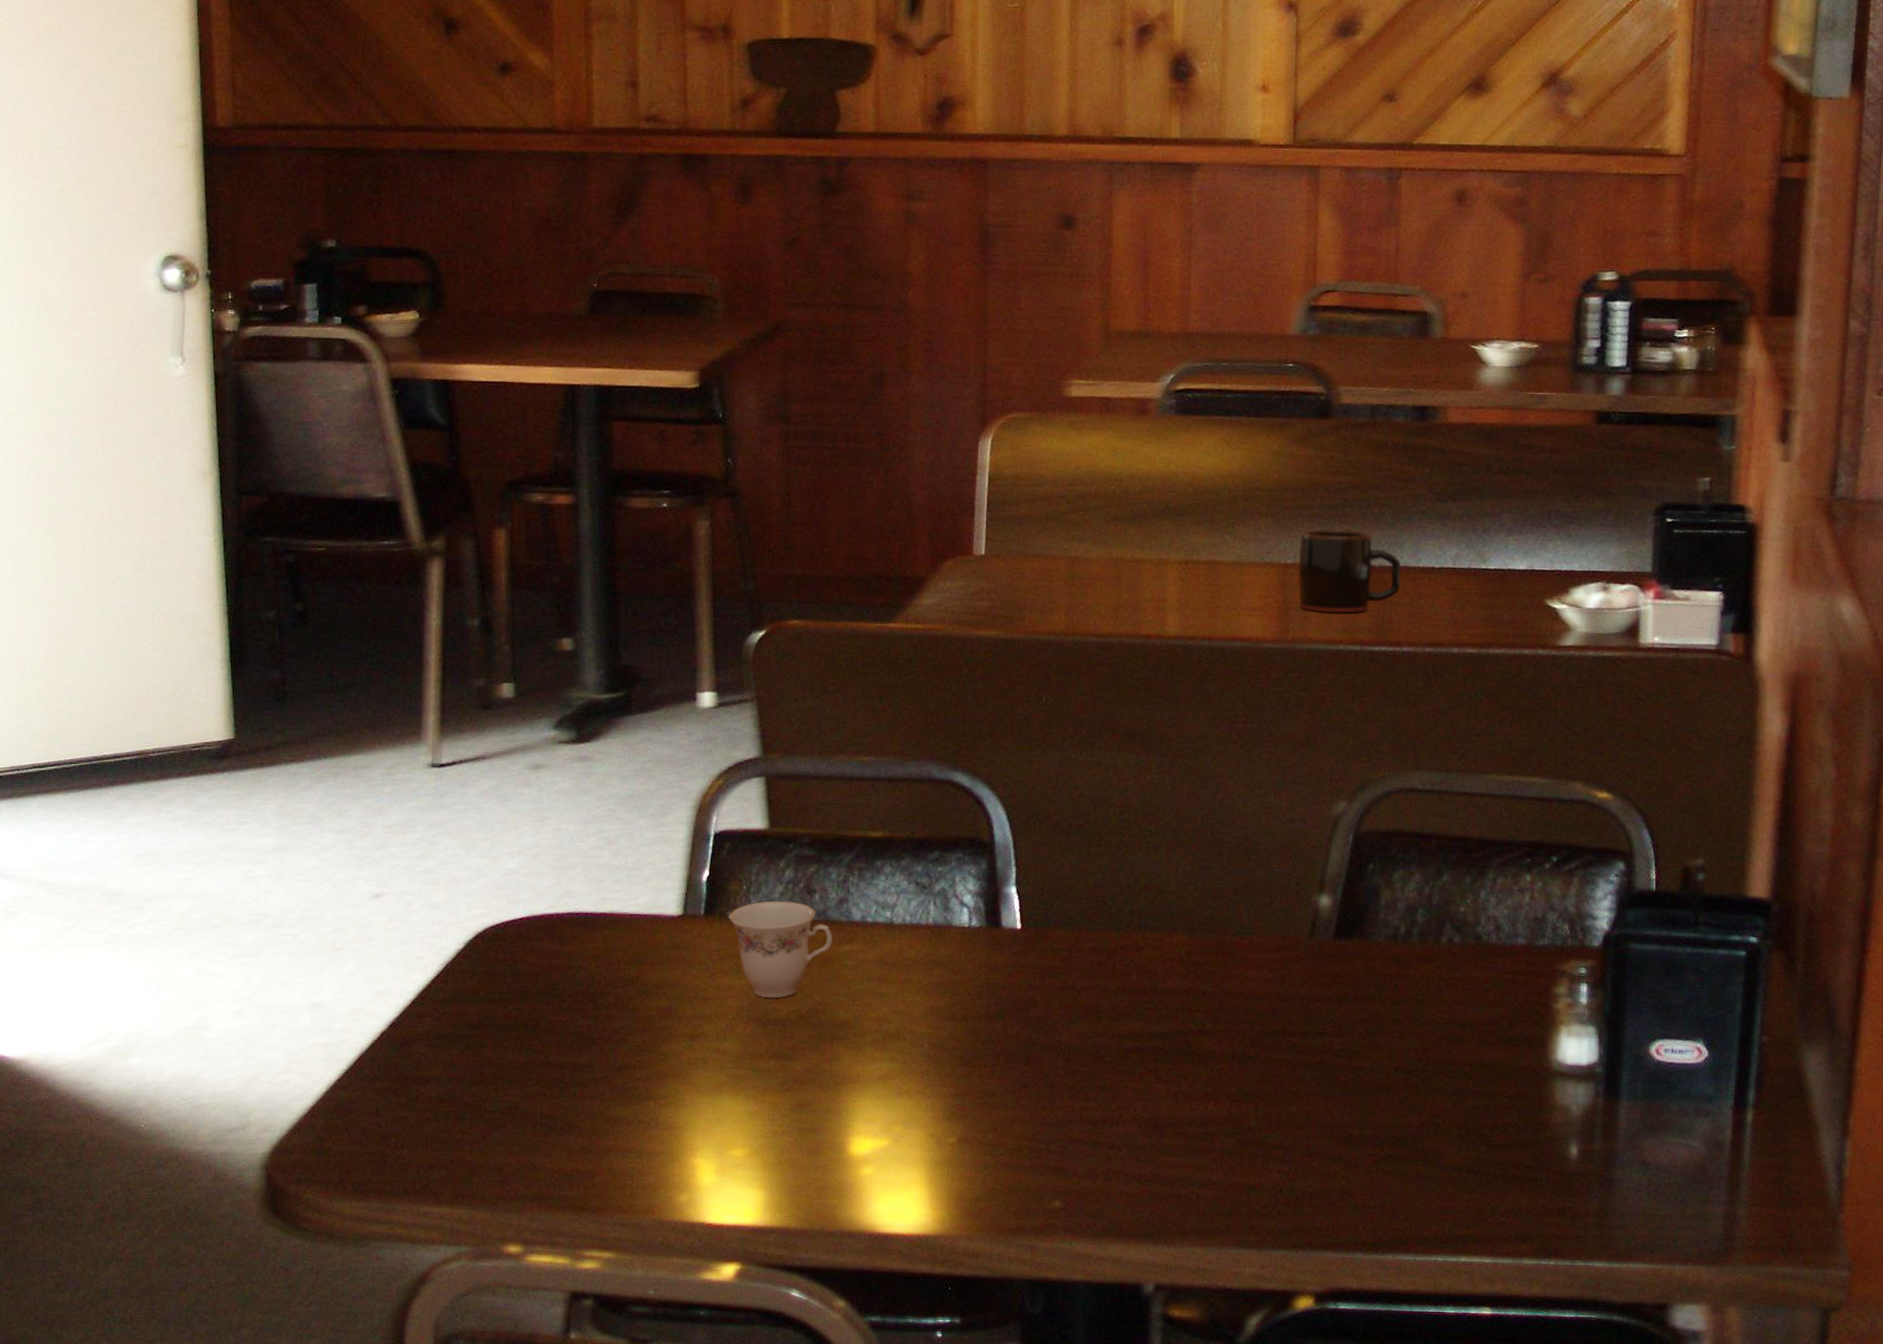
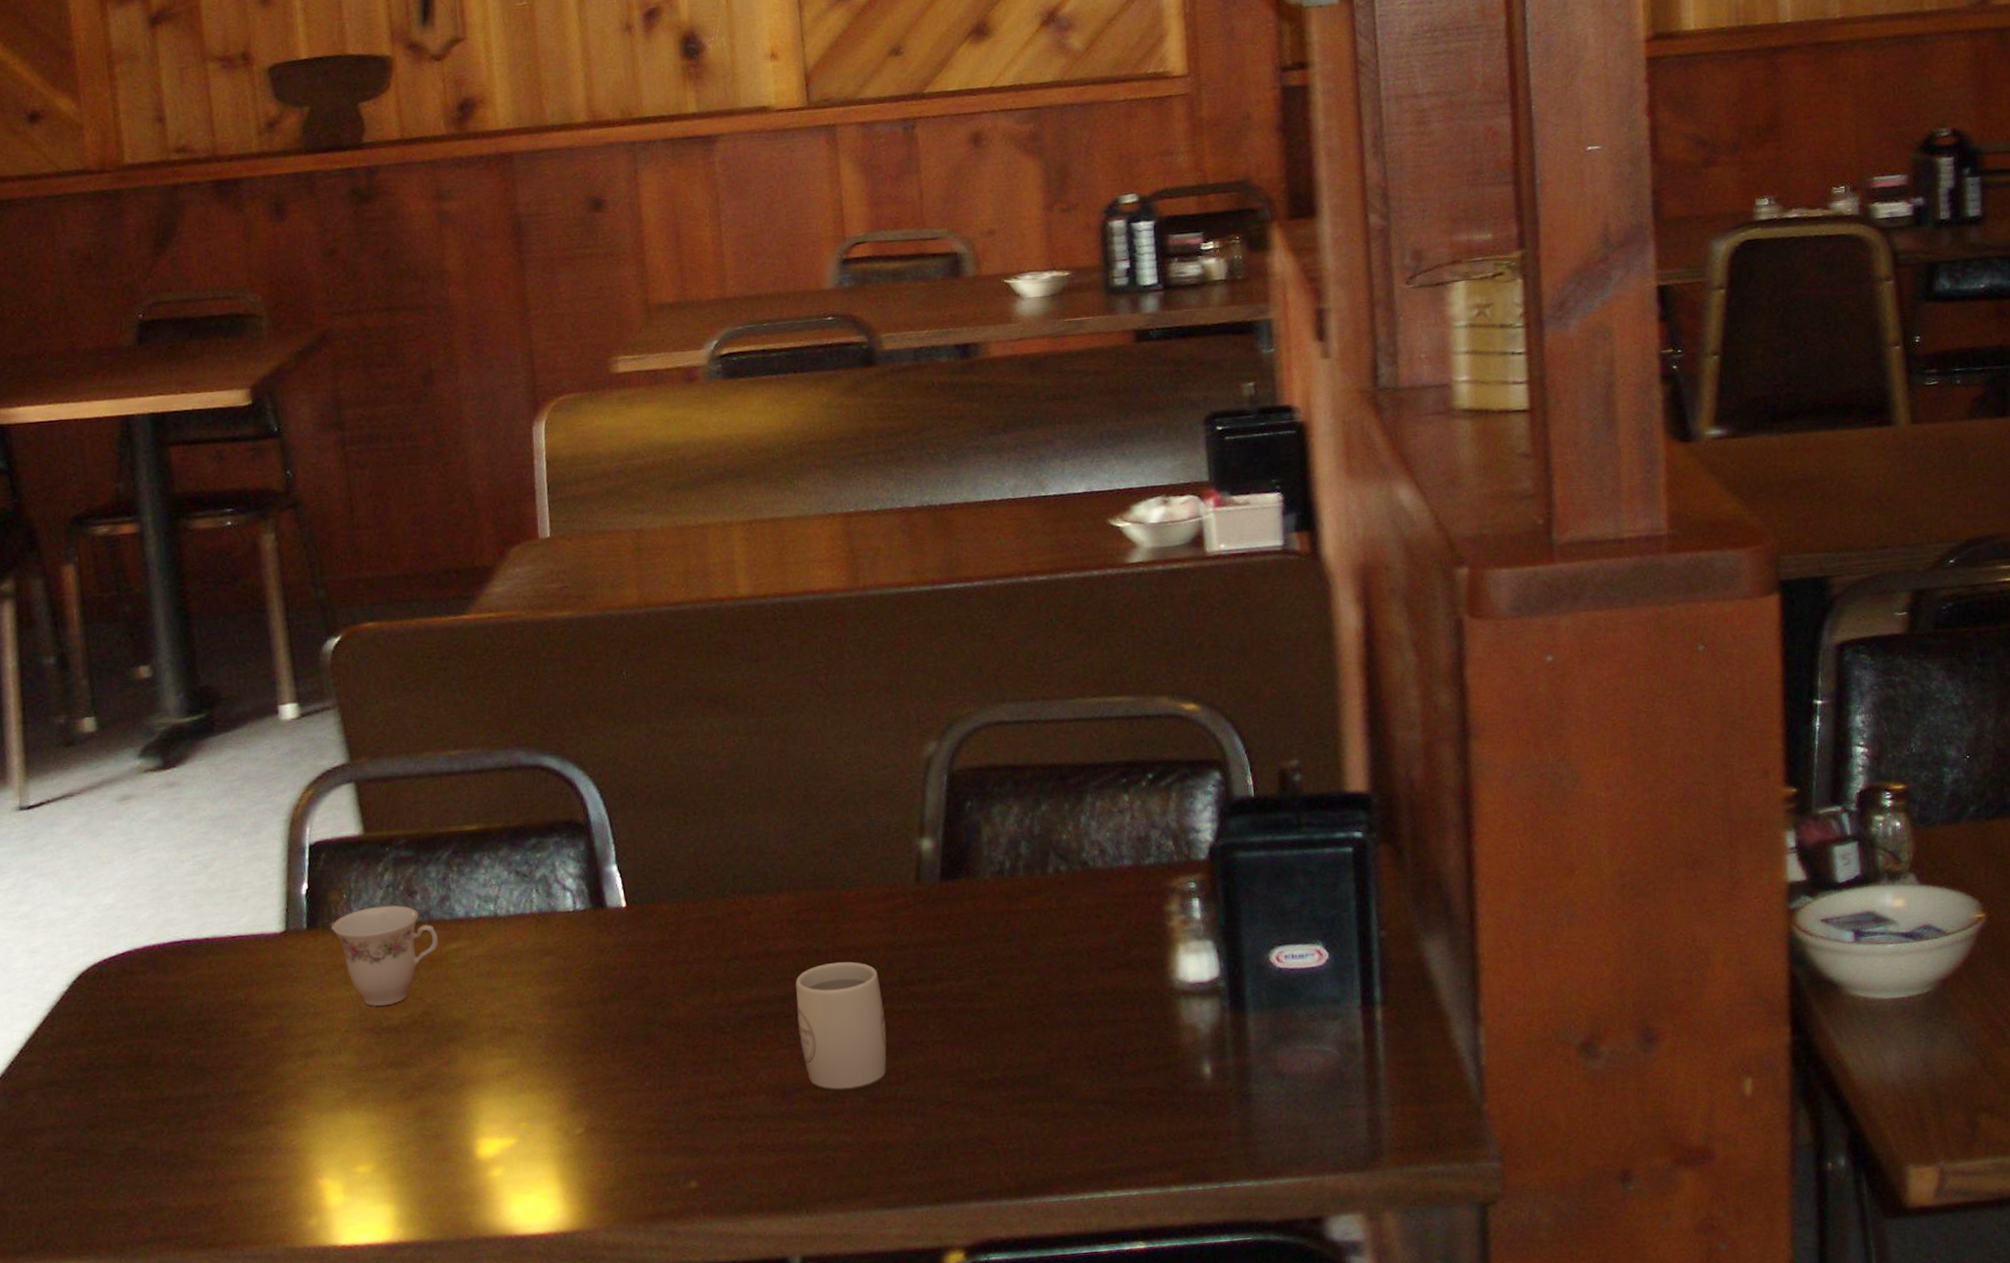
mug: none [1177,1005,1264,1132] -> present [795,961,887,1092]
mug: present [1297,530,1402,613] -> none [859,472,964,557]

